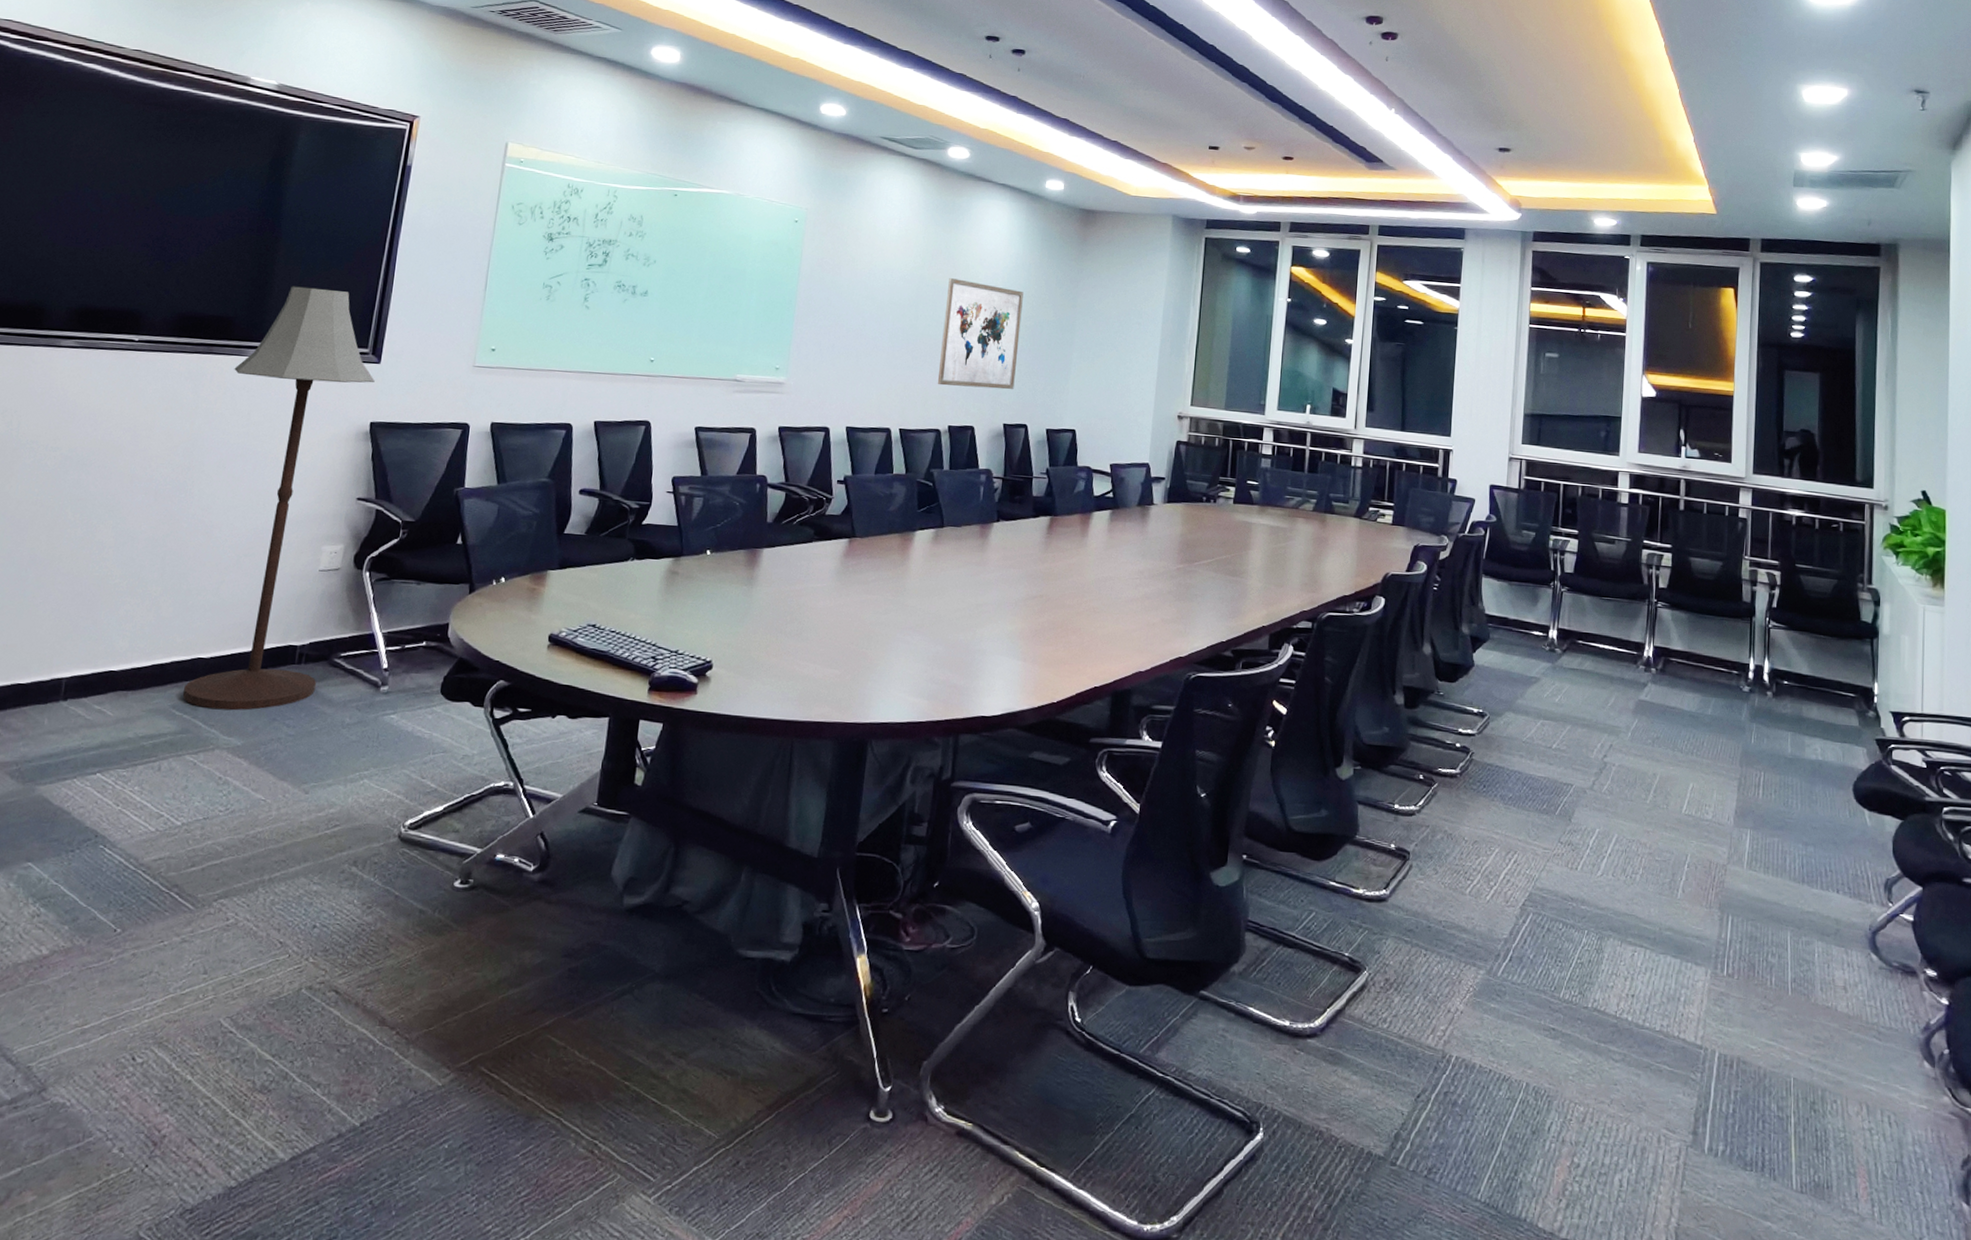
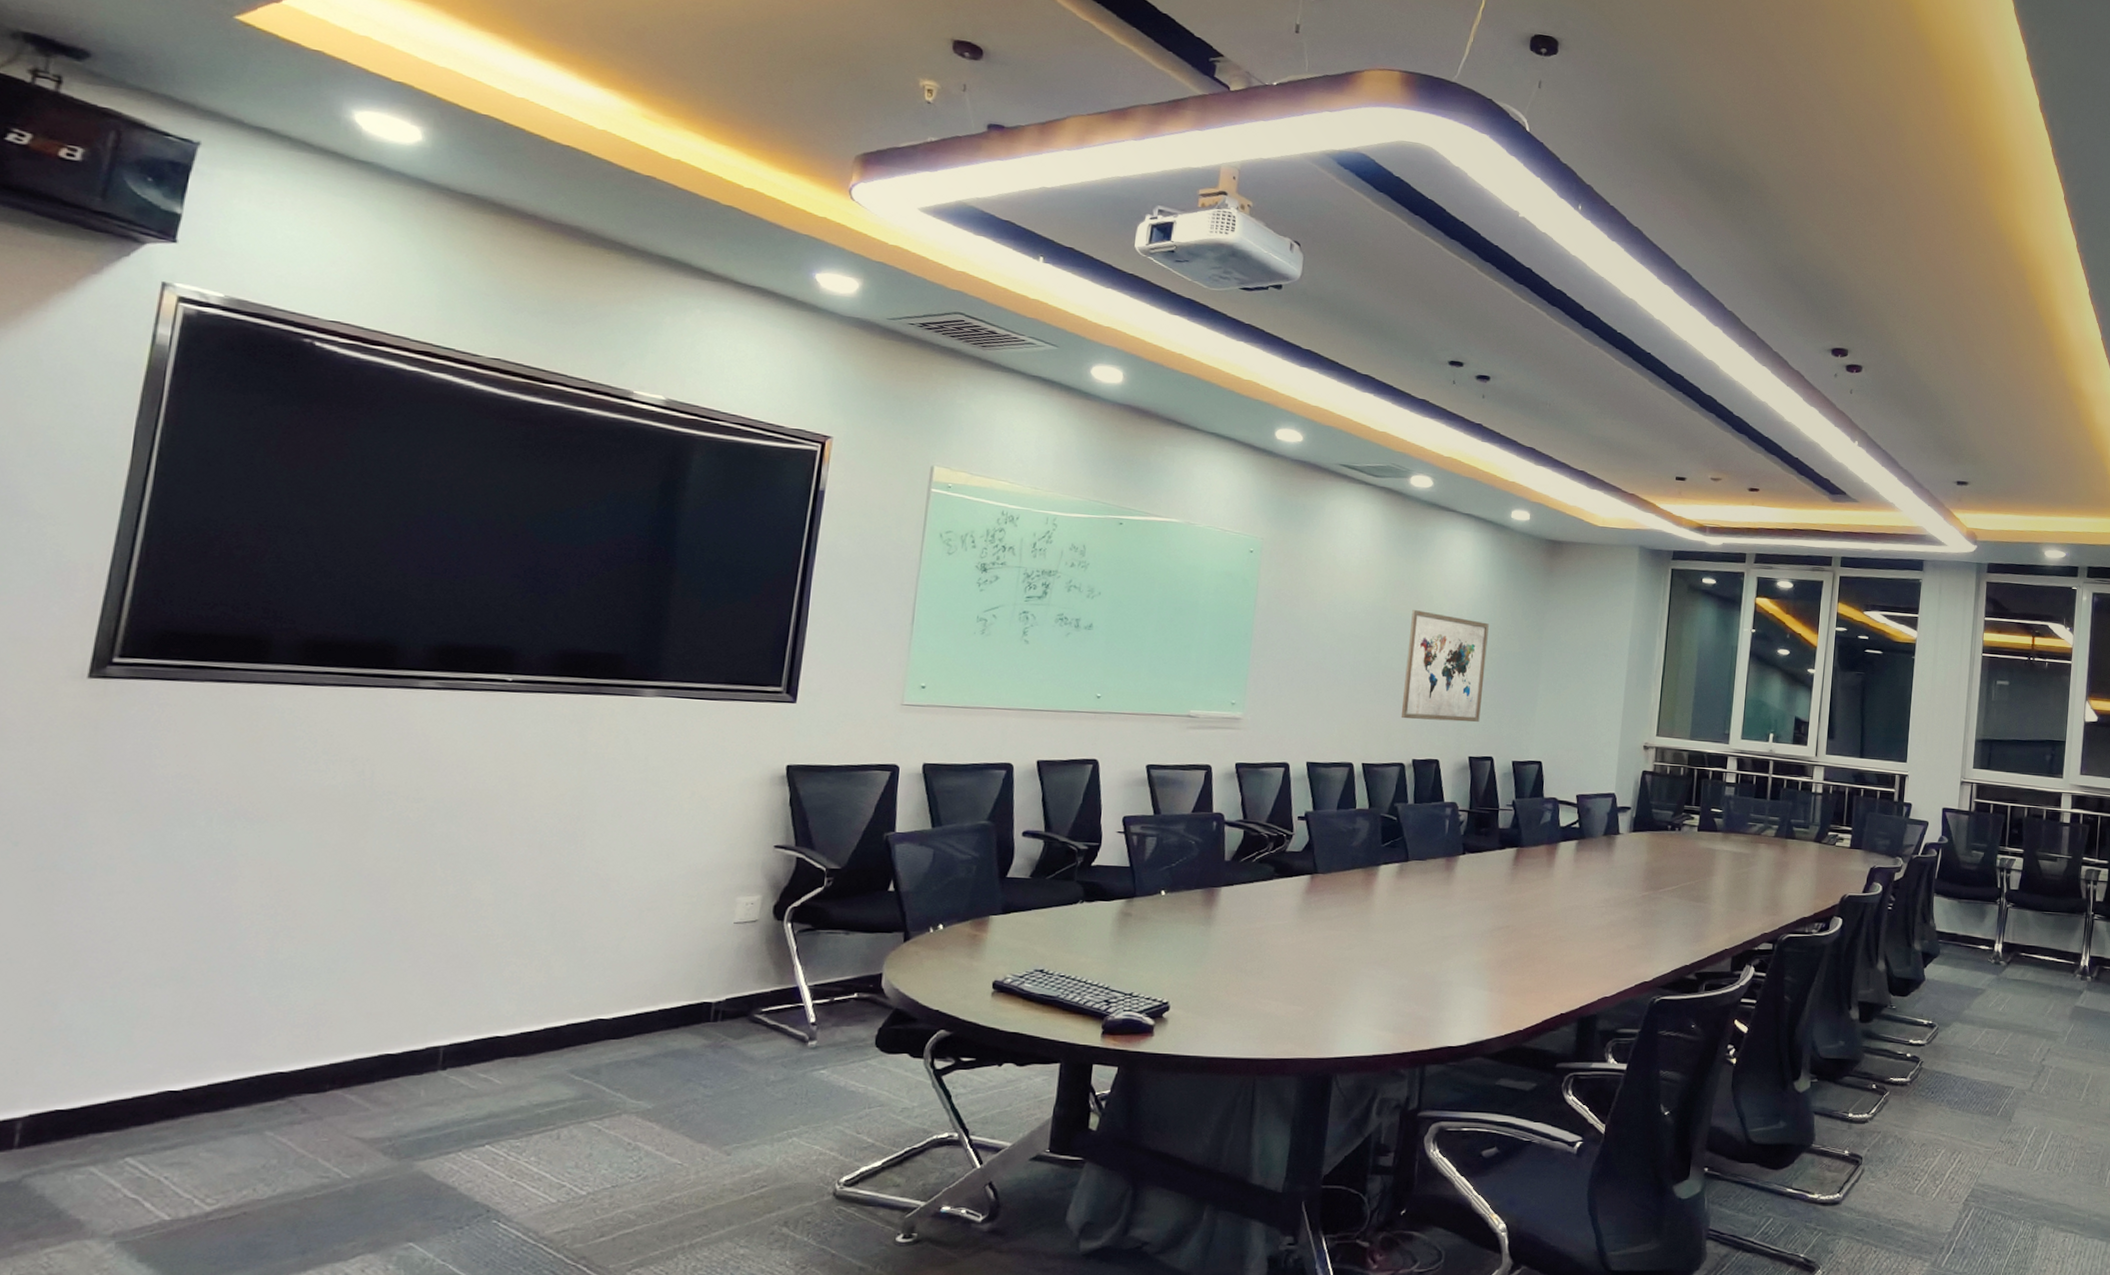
floor lamp: present [182,286,375,711] -> none [581,620,790,1073]

